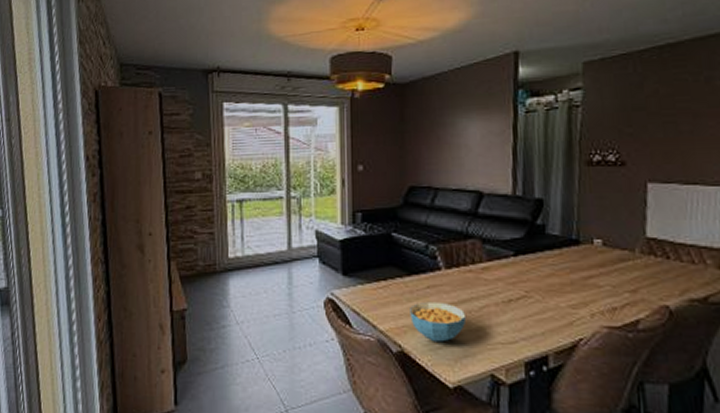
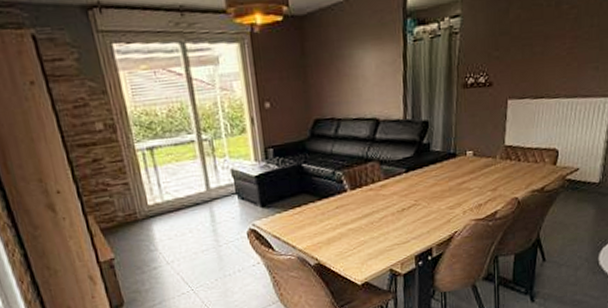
cereal bowl: present [410,301,467,343] -> none [323,218,370,252]

